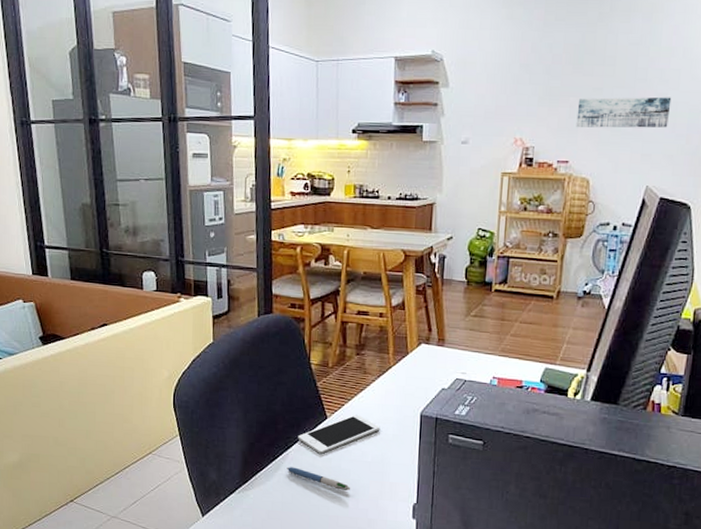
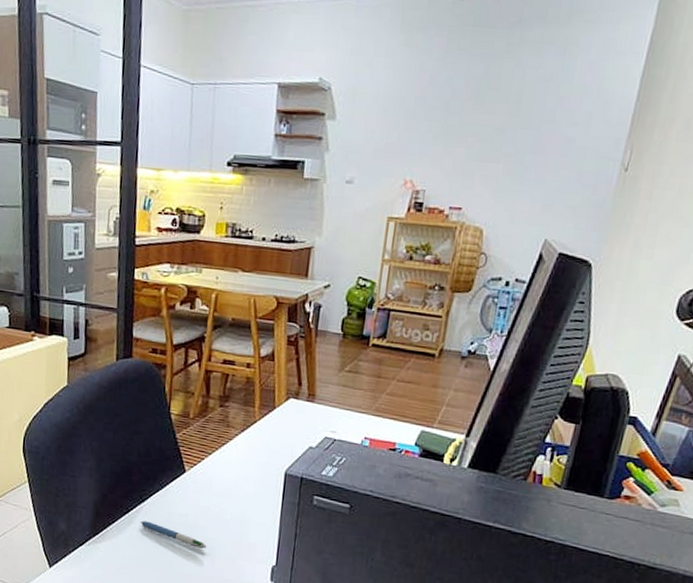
cell phone: present [298,414,380,454] -> none [153,469,241,509]
wall art: present [576,96,672,128] -> none [472,138,581,176]

